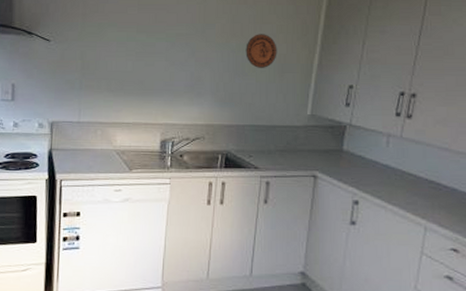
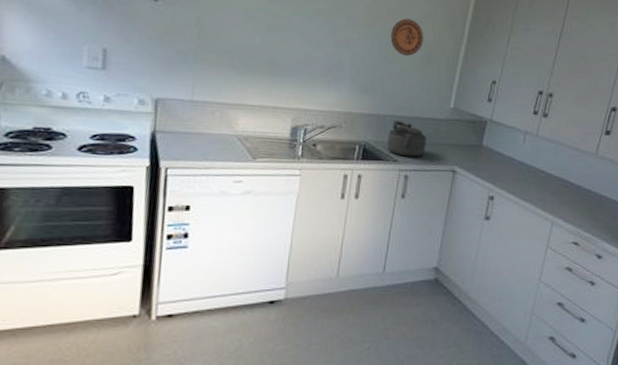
kettle: none [247,130,286,164] -> present [386,120,428,158]

